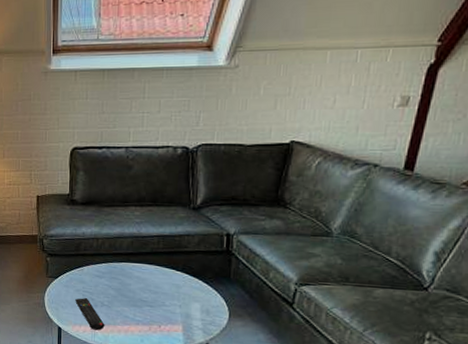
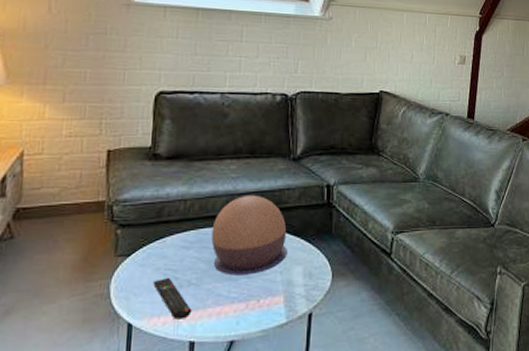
decorative bowl: none [119,238,186,305] -> present [211,194,287,276]

